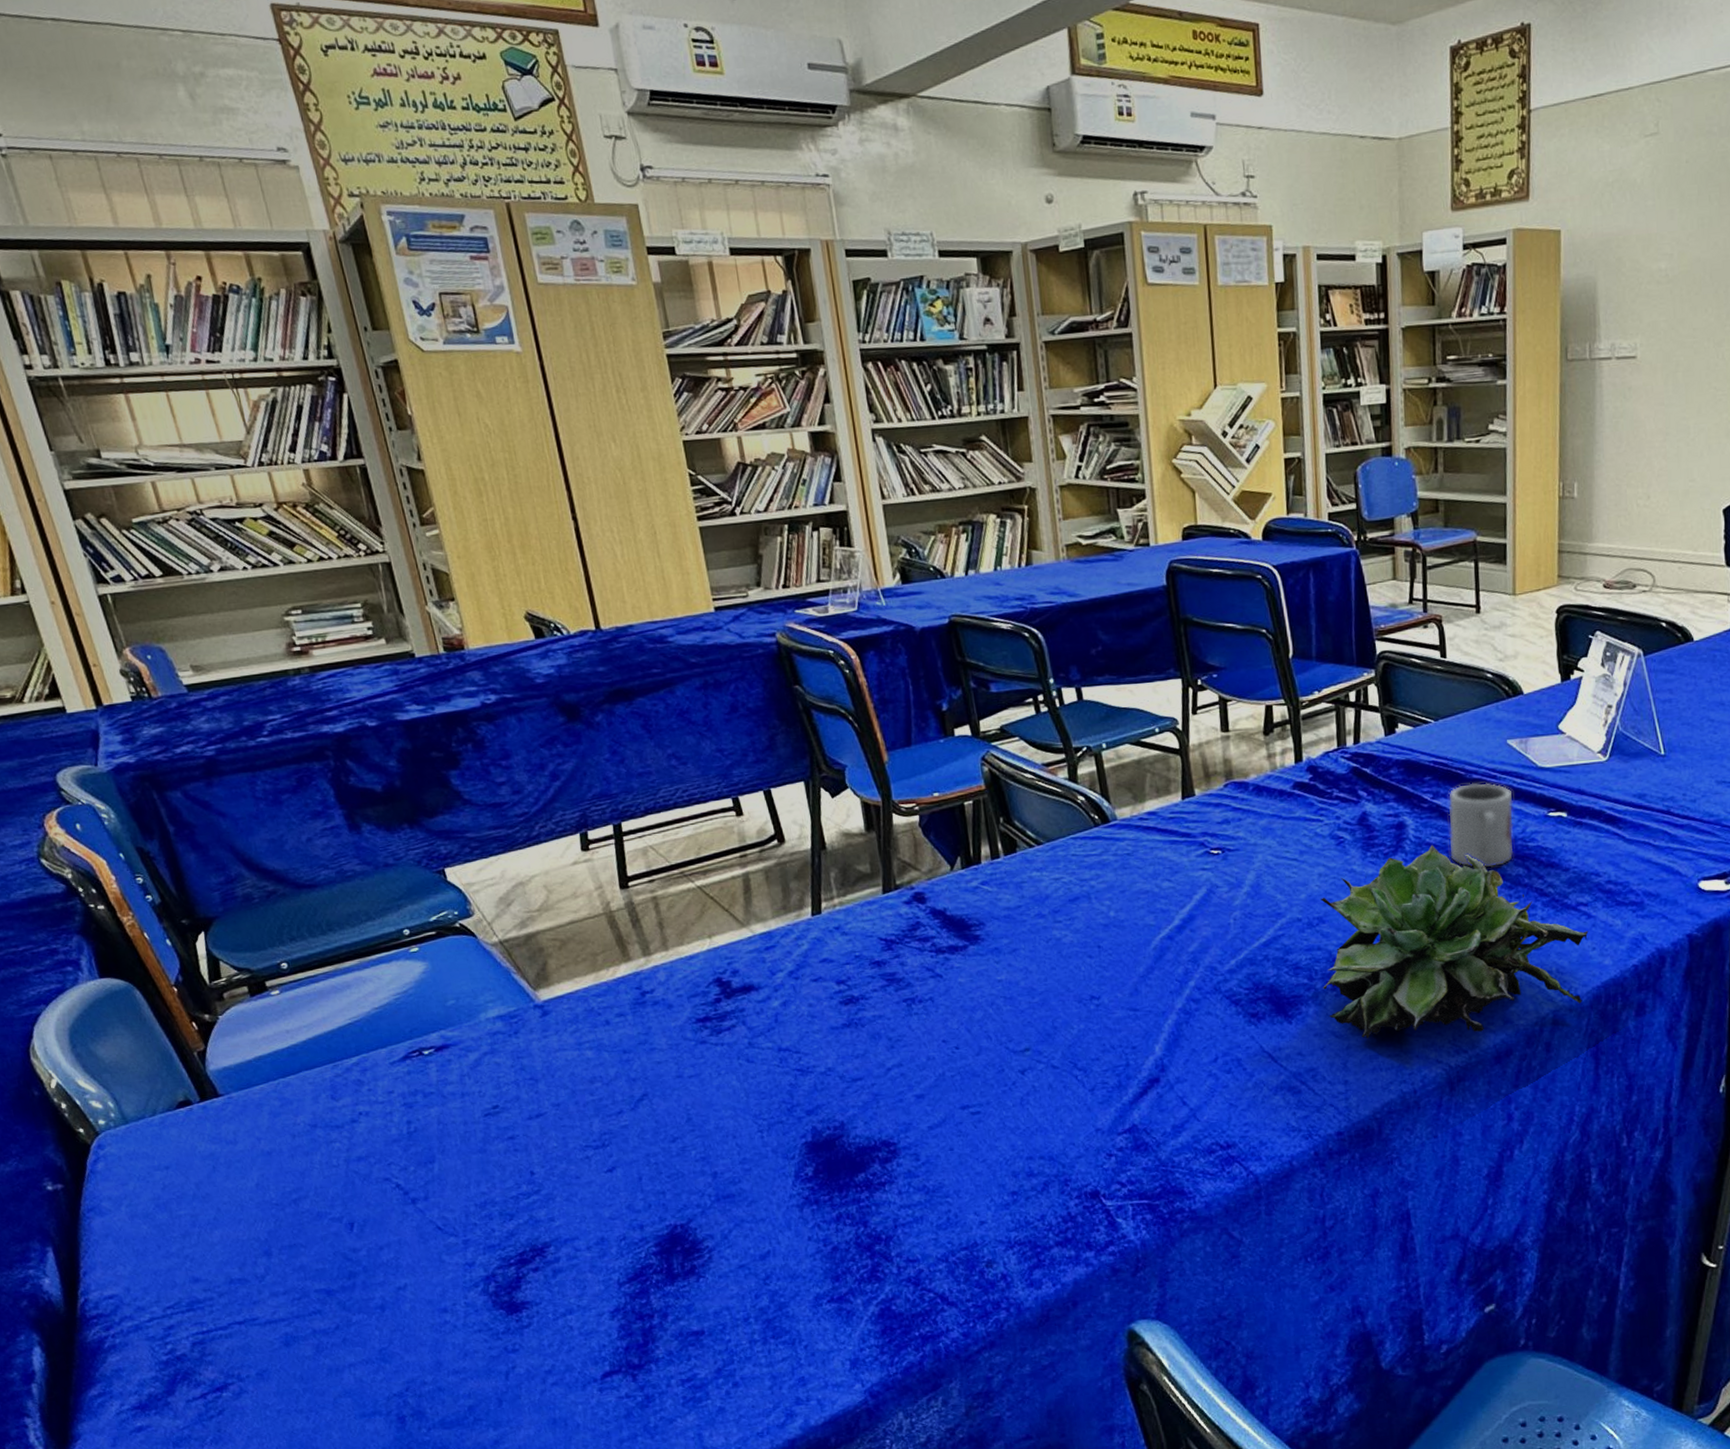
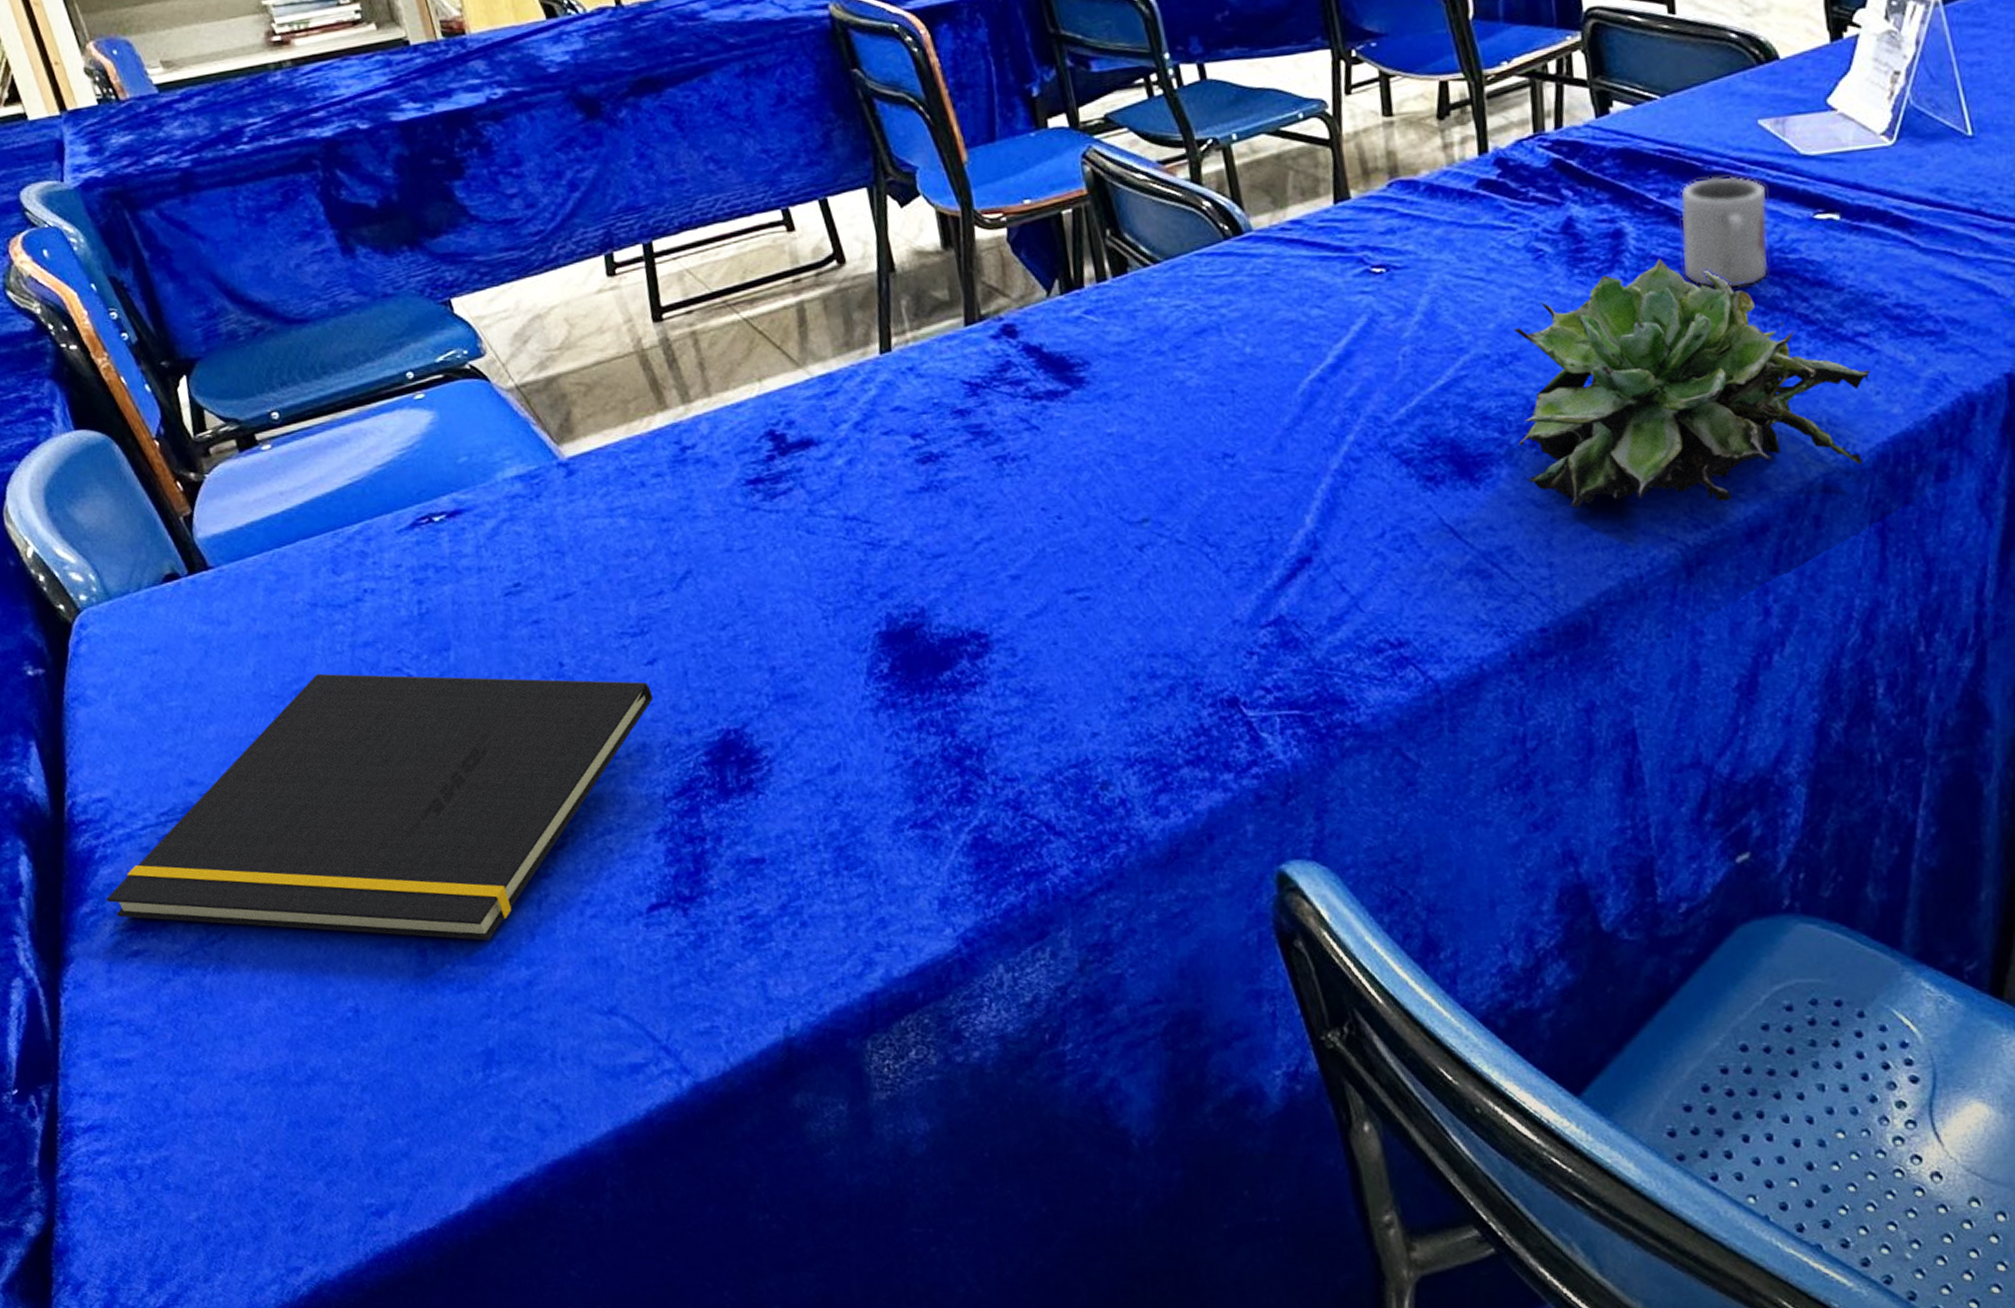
notepad: none [113,1184,612,1407] -> present [106,673,654,940]

